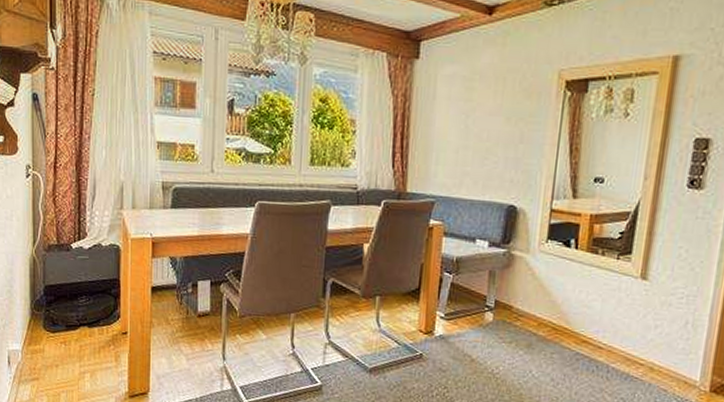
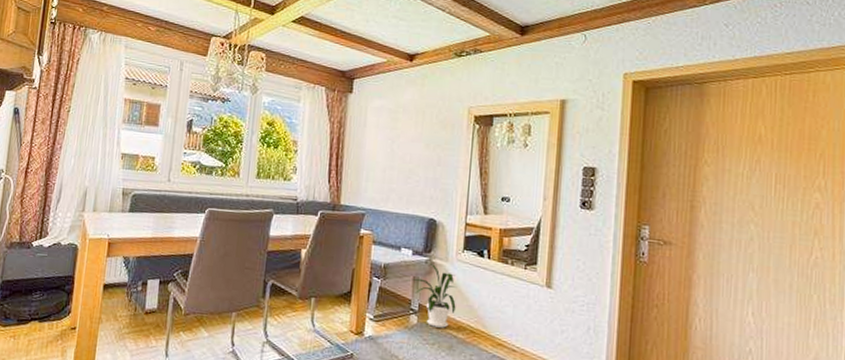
house plant: none [481,254,537,325] -> present [406,262,456,328]

